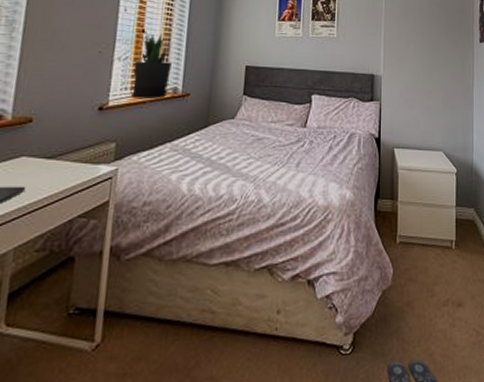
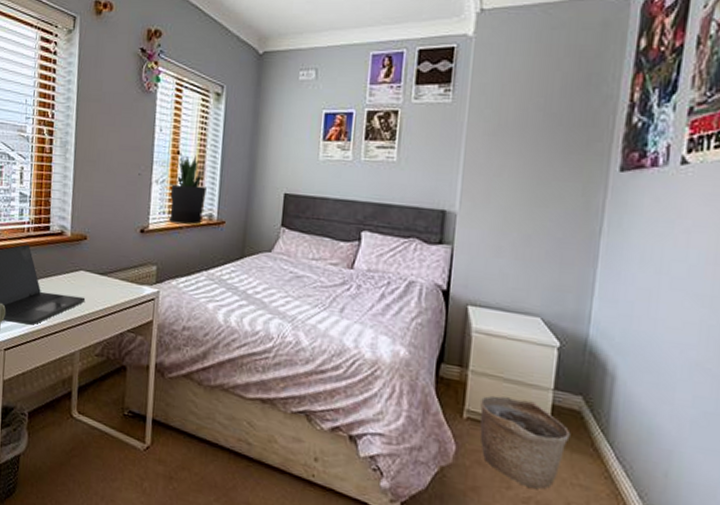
basket: none [408,219,469,291] -> present [479,395,571,490]

